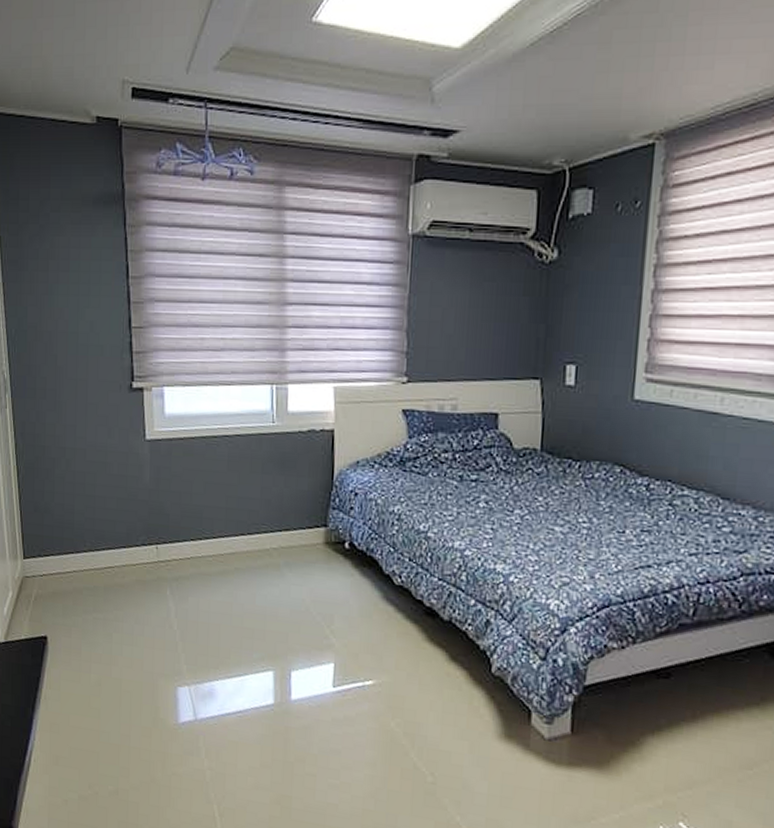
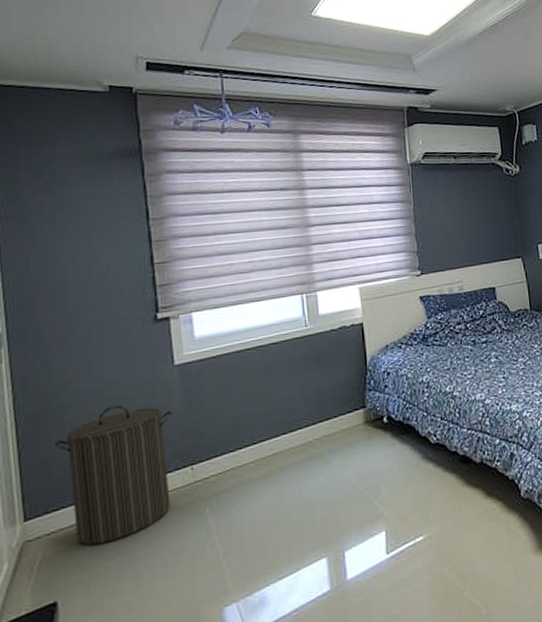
laundry hamper: none [46,469,142,597] -> present [54,405,172,545]

